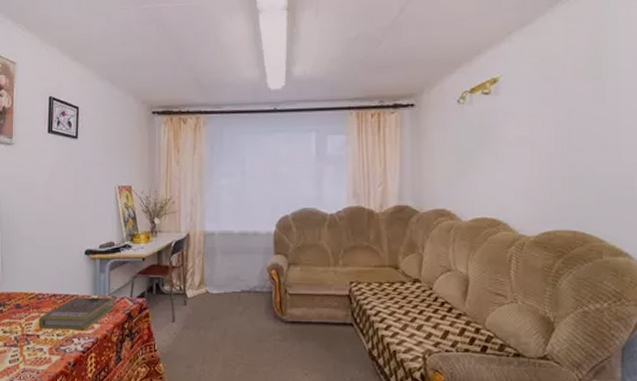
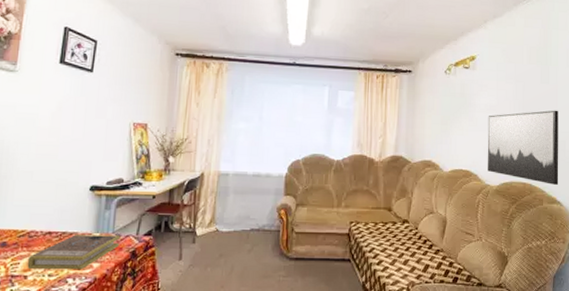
wall art: none [518,136,625,232] -> present [487,110,559,185]

